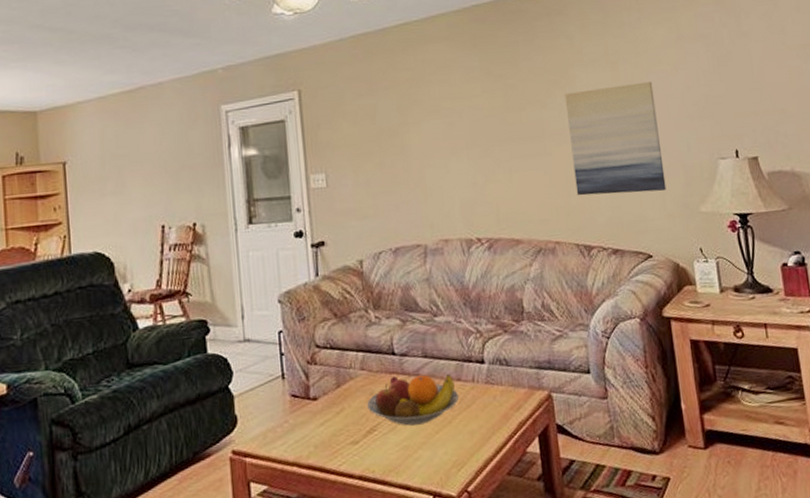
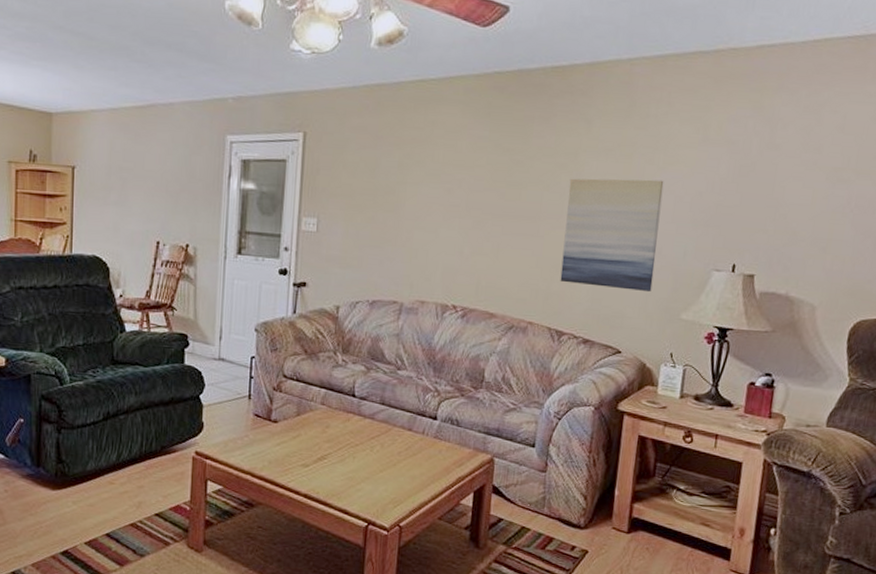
fruit bowl: present [367,374,460,426] -> none [322,415,408,462]

